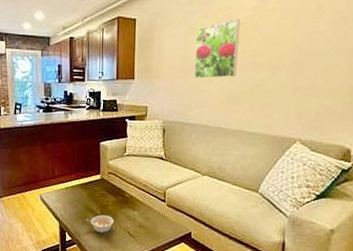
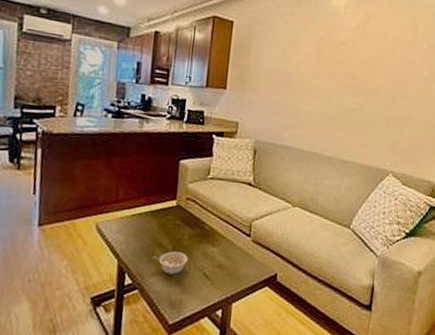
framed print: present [194,19,241,79] -> none [291,37,342,99]

